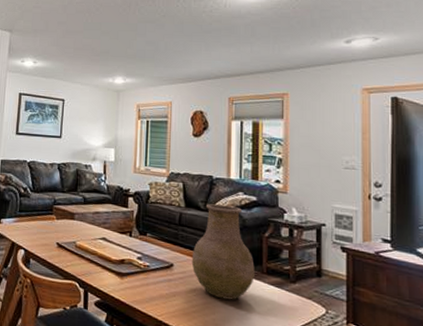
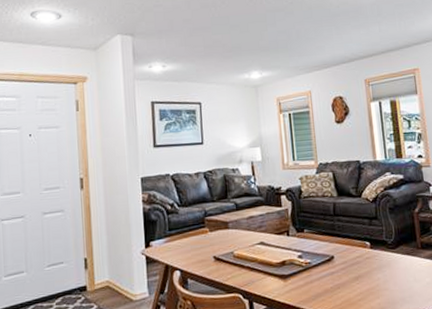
vase: present [191,204,255,300] -> none [350,187,411,282]

